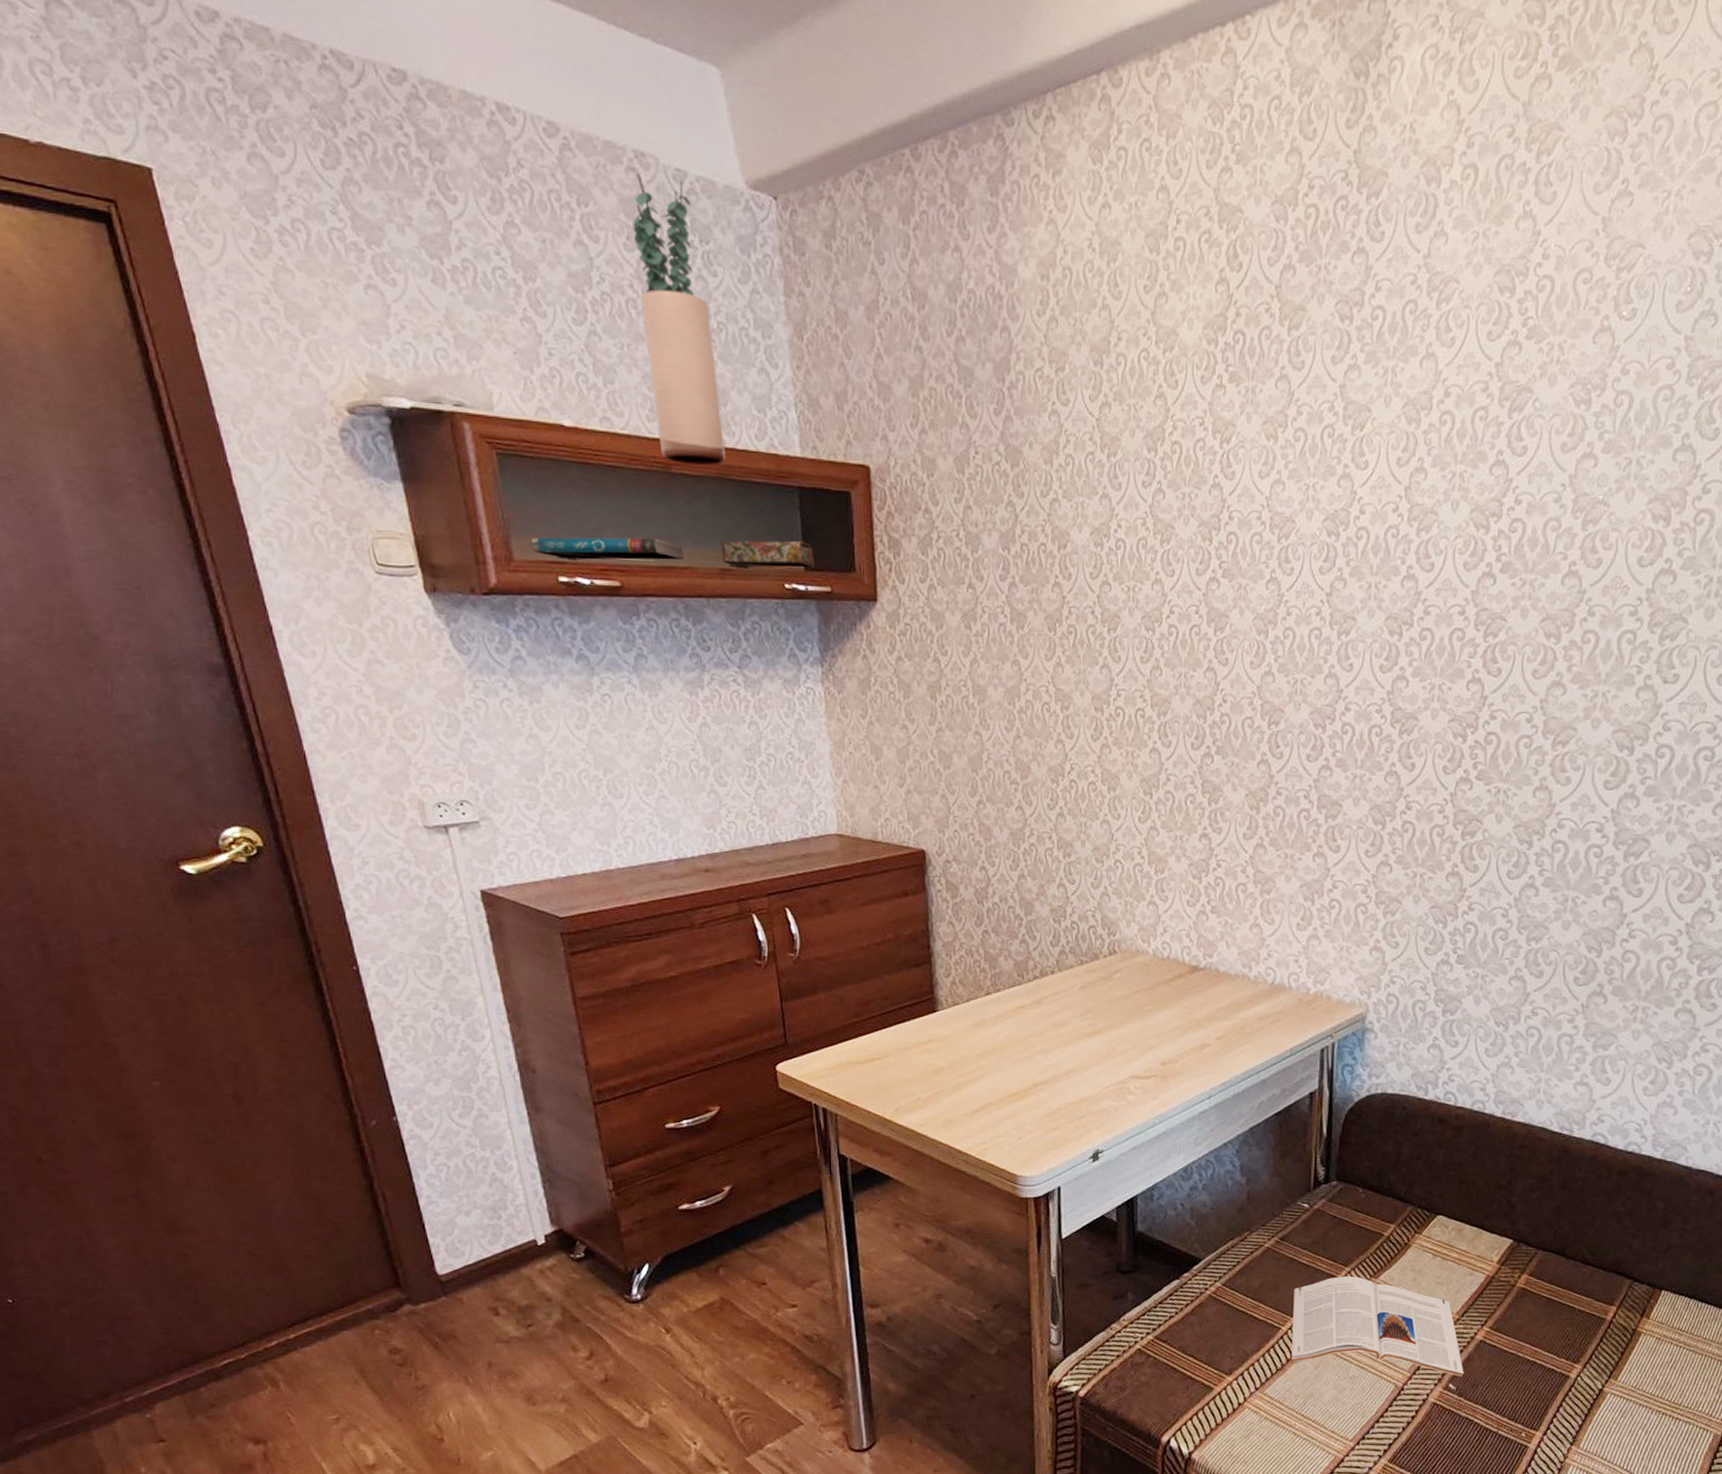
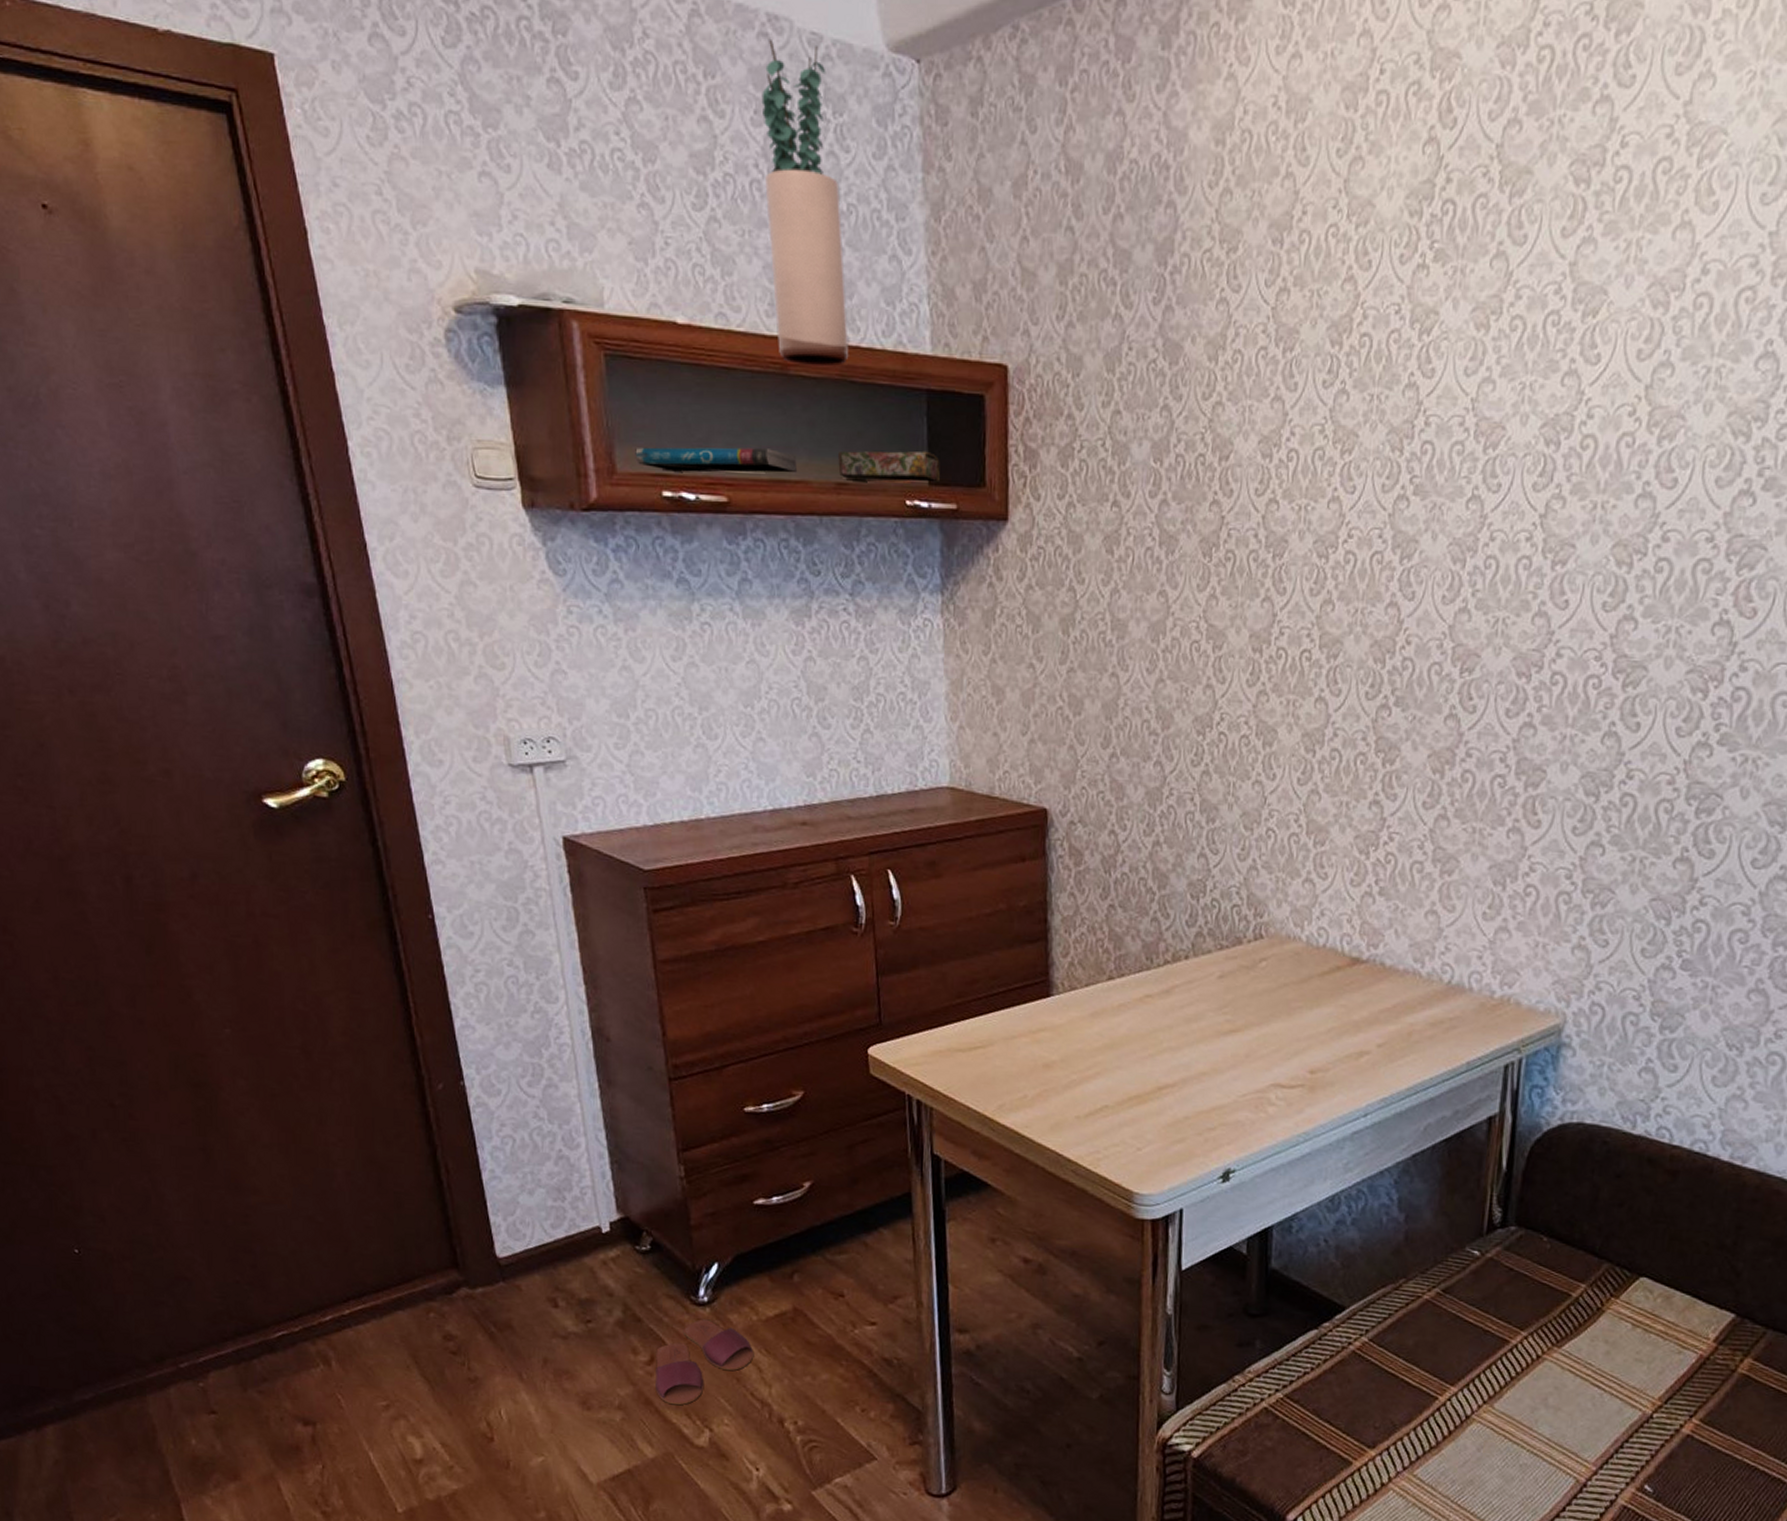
slippers: none [595,1315,687,1394] -> present [655,1319,754,1406]
magazine: present [1291,1276,1464,1377] -> none [1449,1341,1664,1477]

